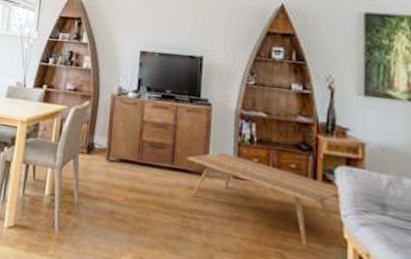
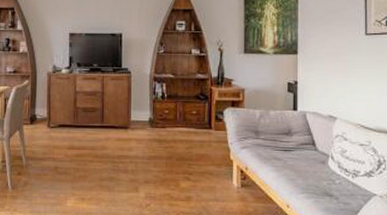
coffee table: present [186,152,340,246] -> none [113,108,227,169]

